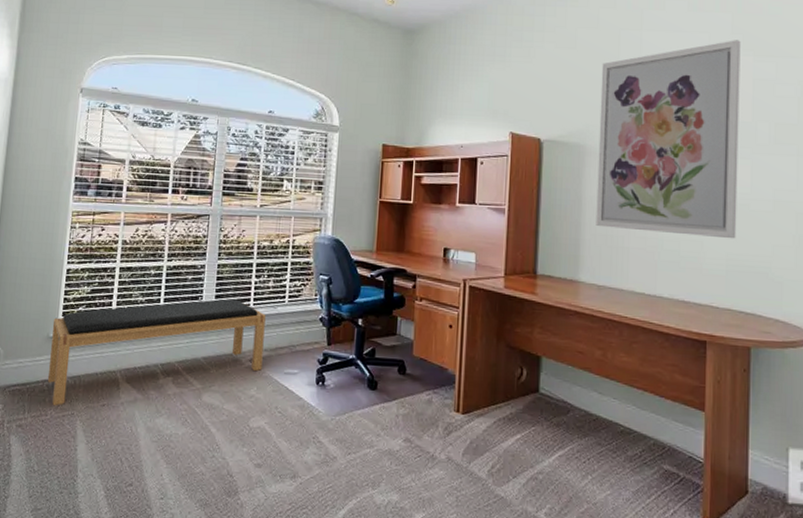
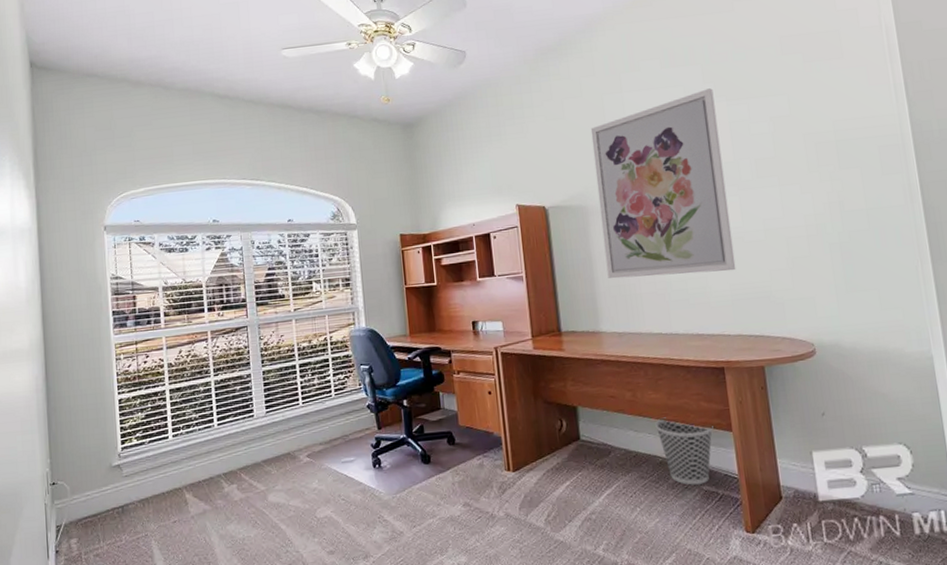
bench: present [47,299,266,406] -> none [113,401,320,531]
wastebasket: none [622,384,685,463] -> present [655,417,713,486]

